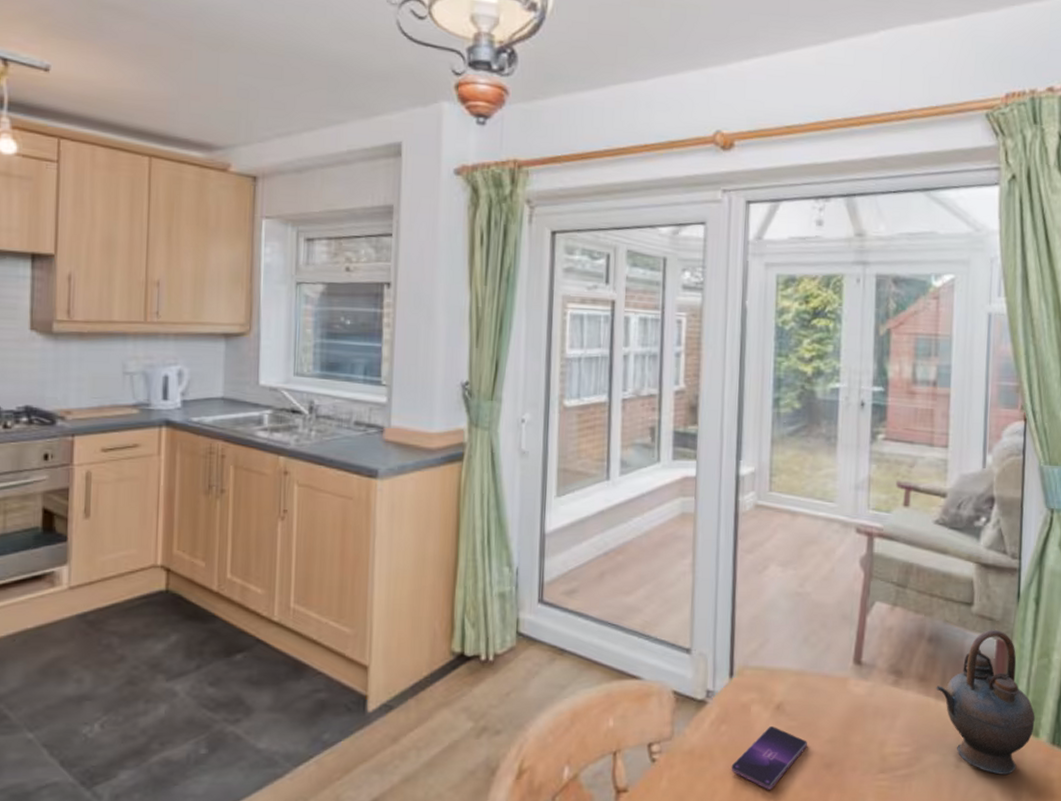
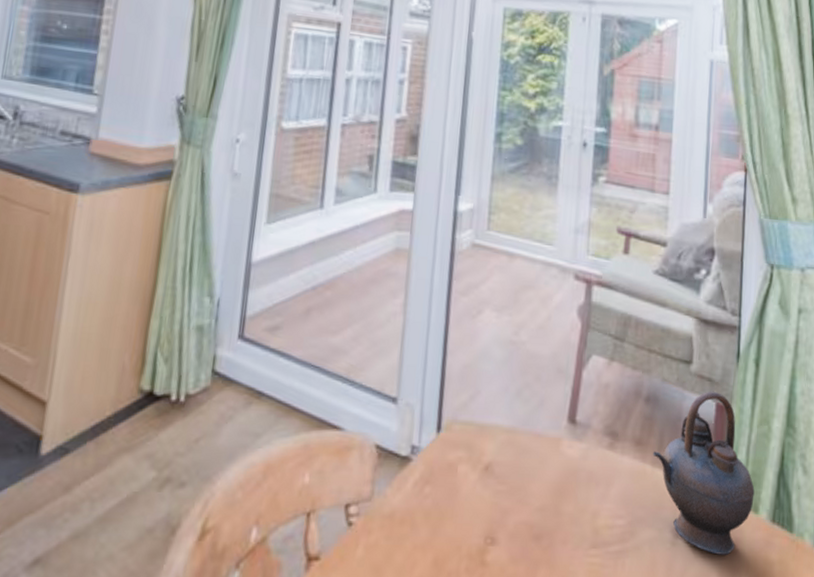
smartphone: present [731,725,807,790] -> none [433,489,516,563]

